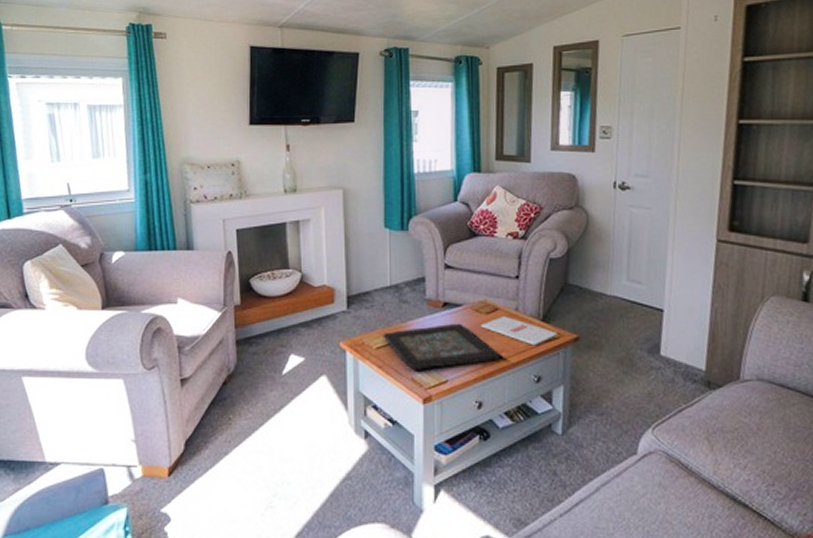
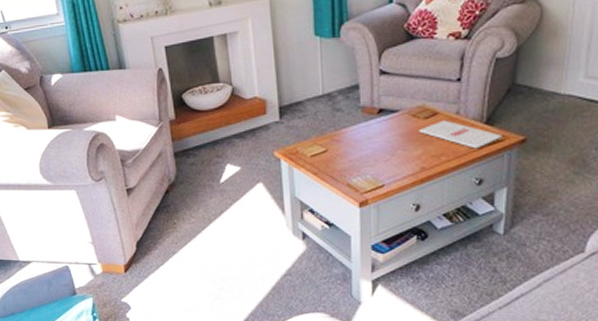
decorative tray: present [382,323,501,371] -> none [316,129,440,177]

